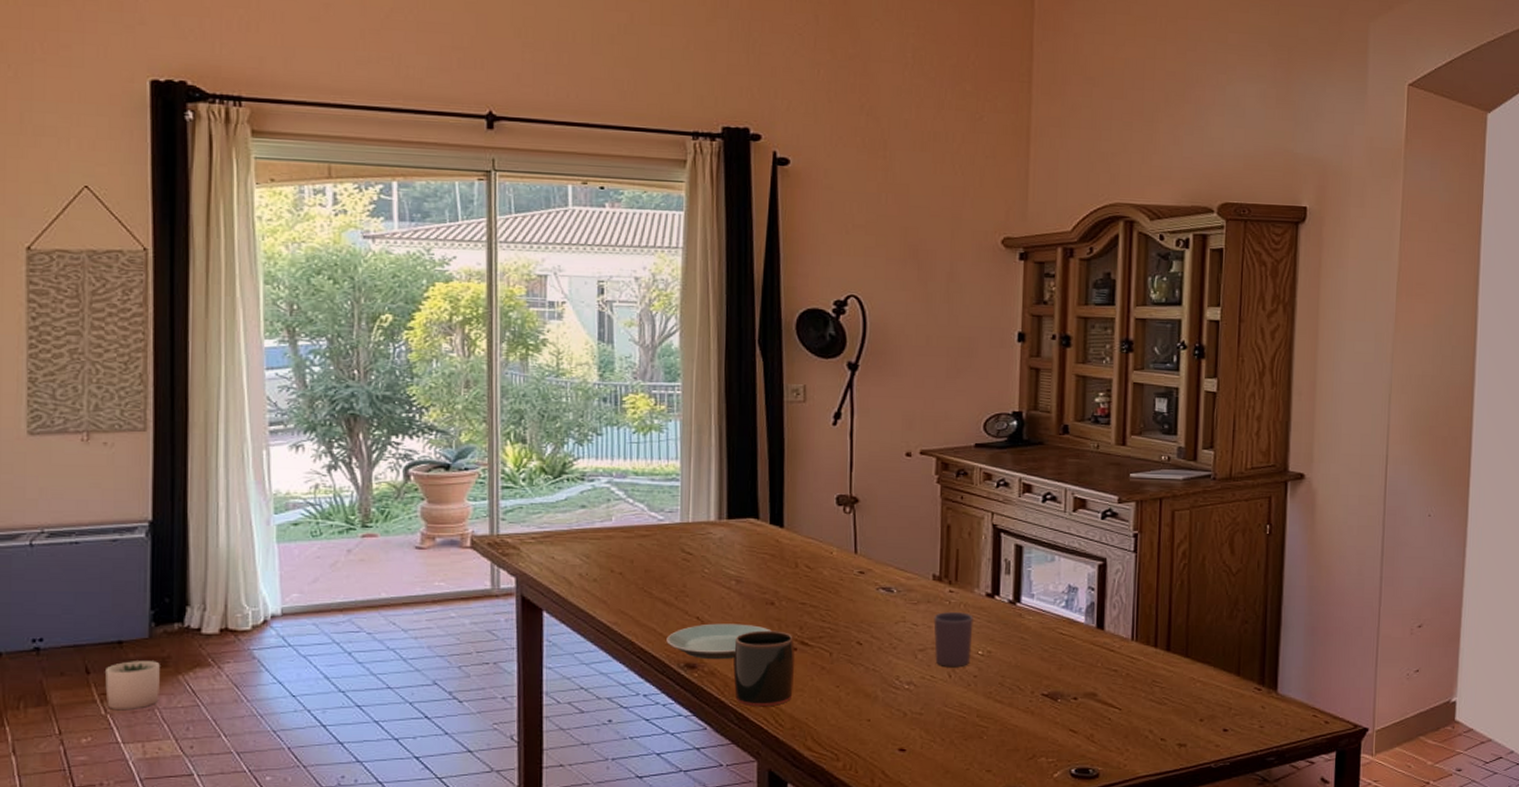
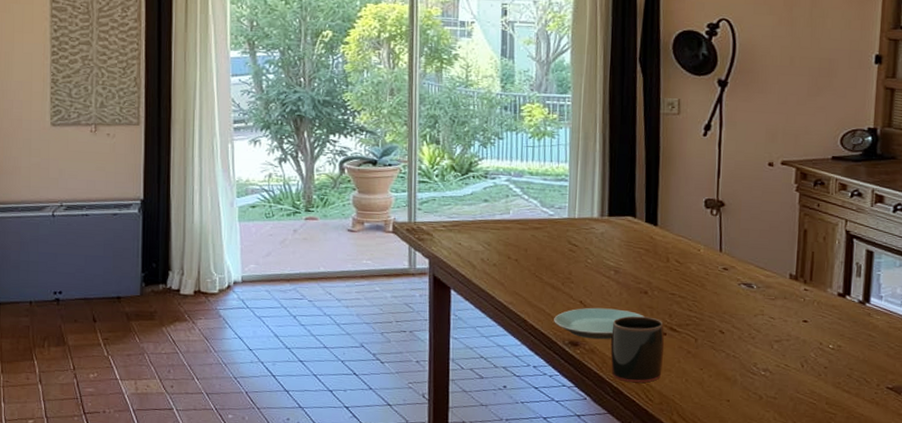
planter: present [105,661,160,709] -> none [107,313,149,353]
mug: present [933,612,973,666] -> none [789,308,826,358]

